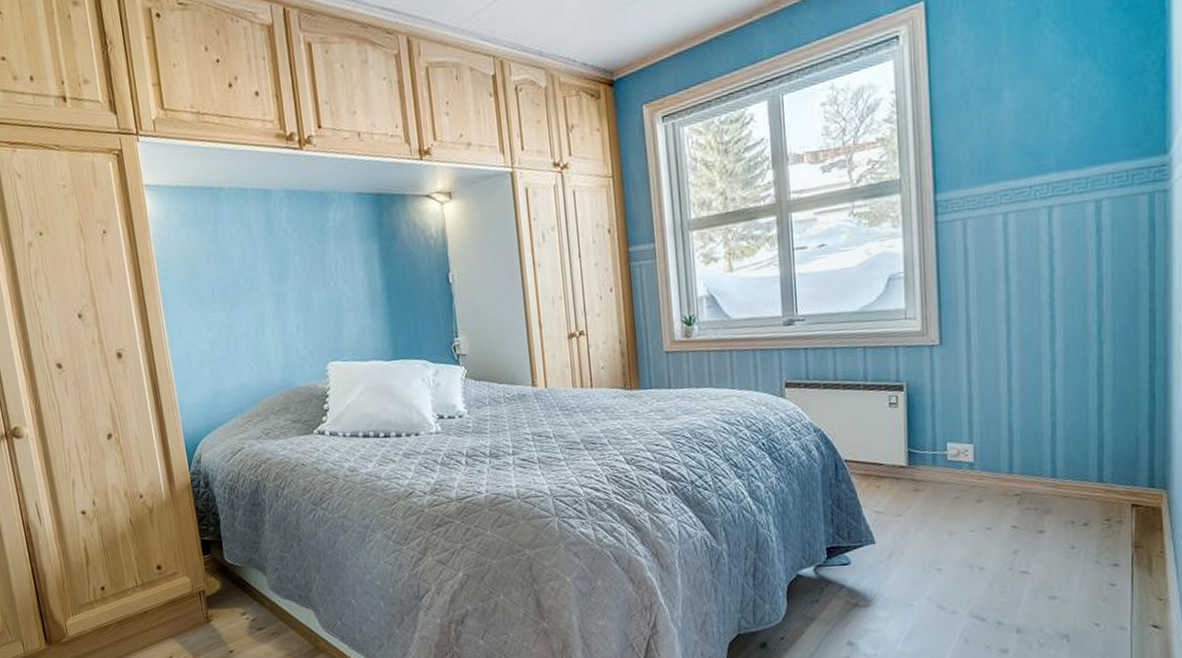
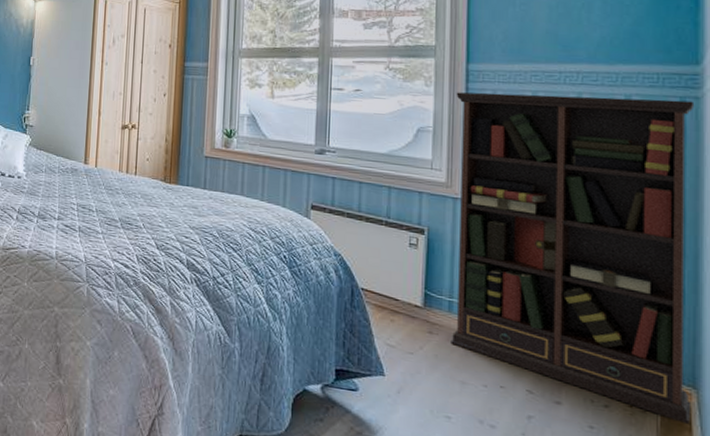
bookcase: none [925,195,1163,525] -> present [451,92,695,425]

